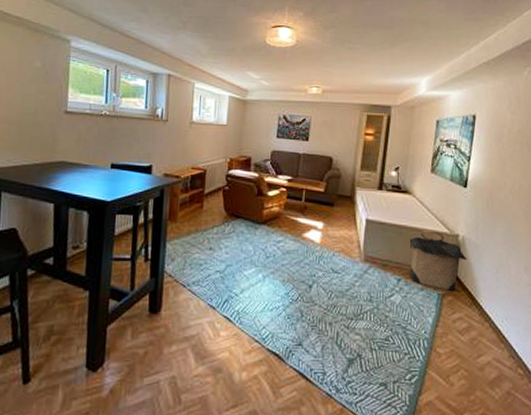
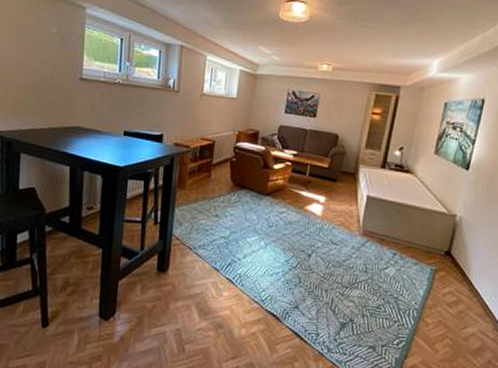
laundry hamper: present [409,229,467,291] -> none [405,208,463,267]

